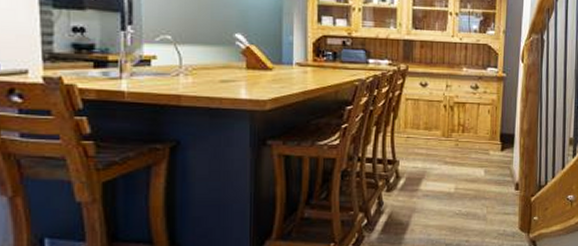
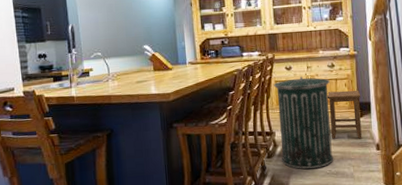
trash can: none [403,96,471,207] -> present [274,77,334,169]
stool: none [466,118,505,176] -> present [327,90,362,139]

